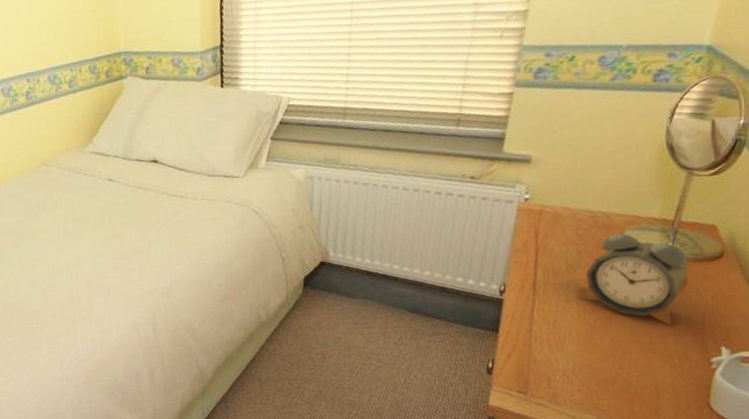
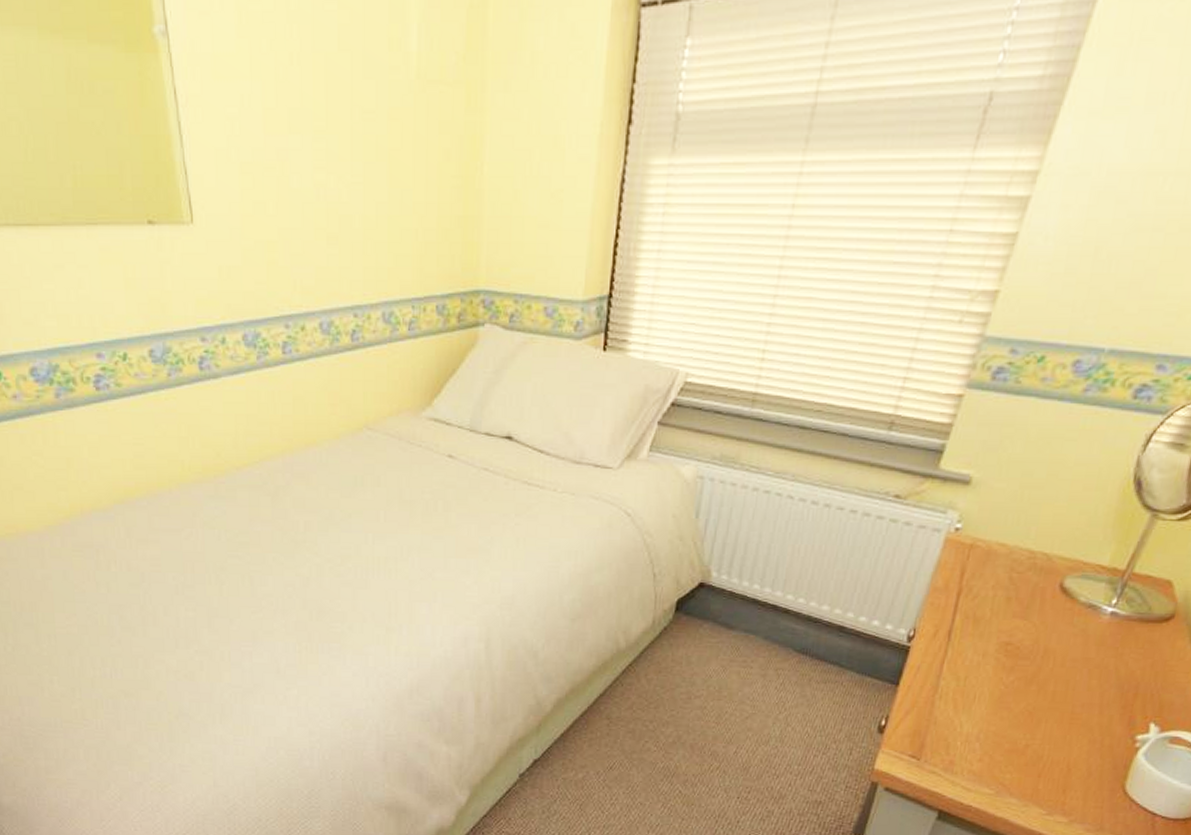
alarm clock: present [579,233,688,326] -> none [999,581,1133,695]

